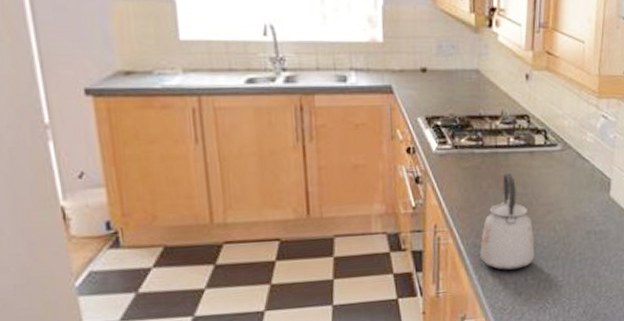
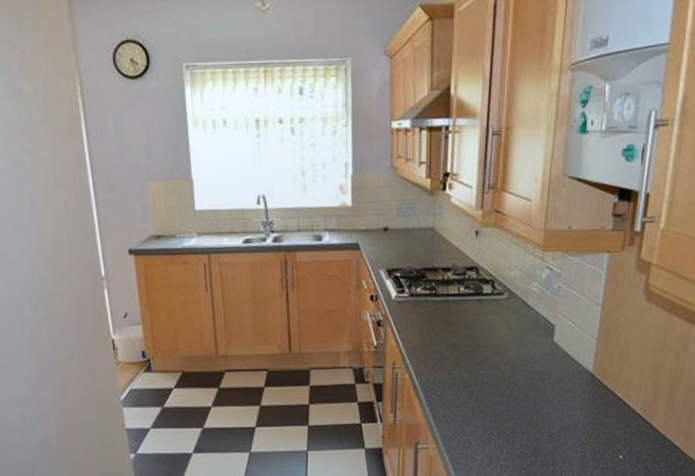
kettle: present [480,172,535,271] -> none [432,318,482,405]

